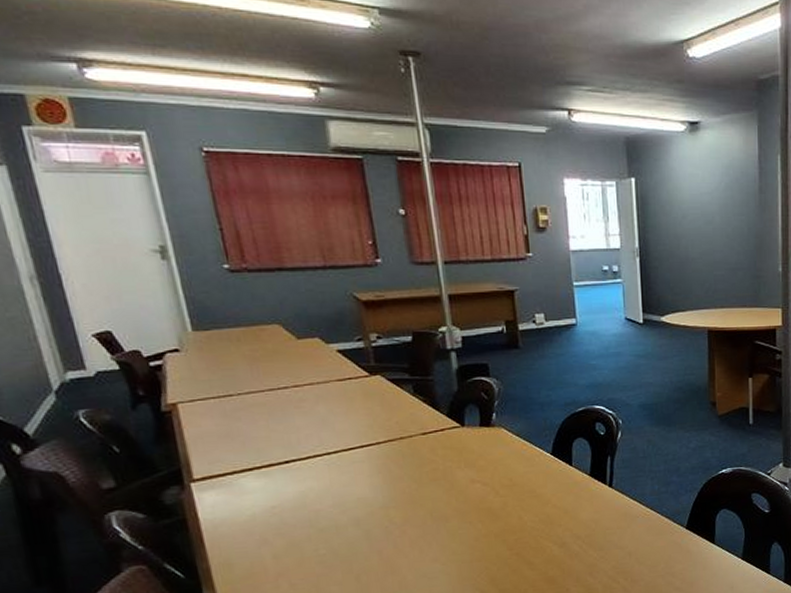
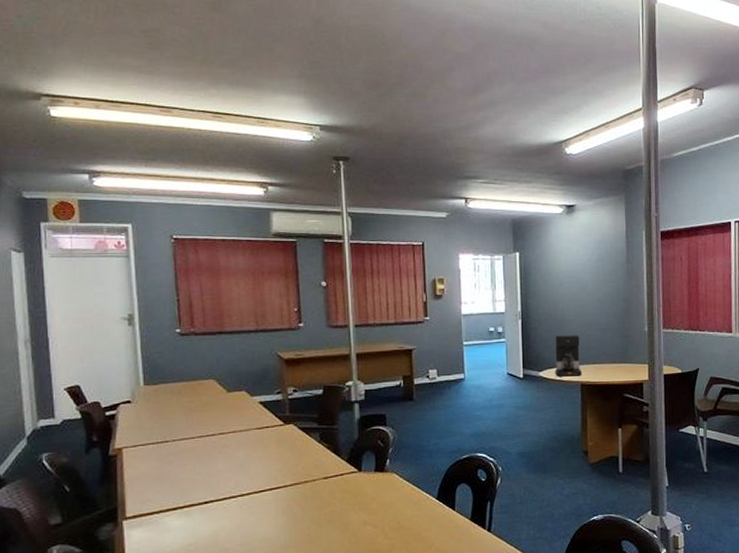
coffee maker: none [678,275,708,322] -> present [555,335,582,377]

